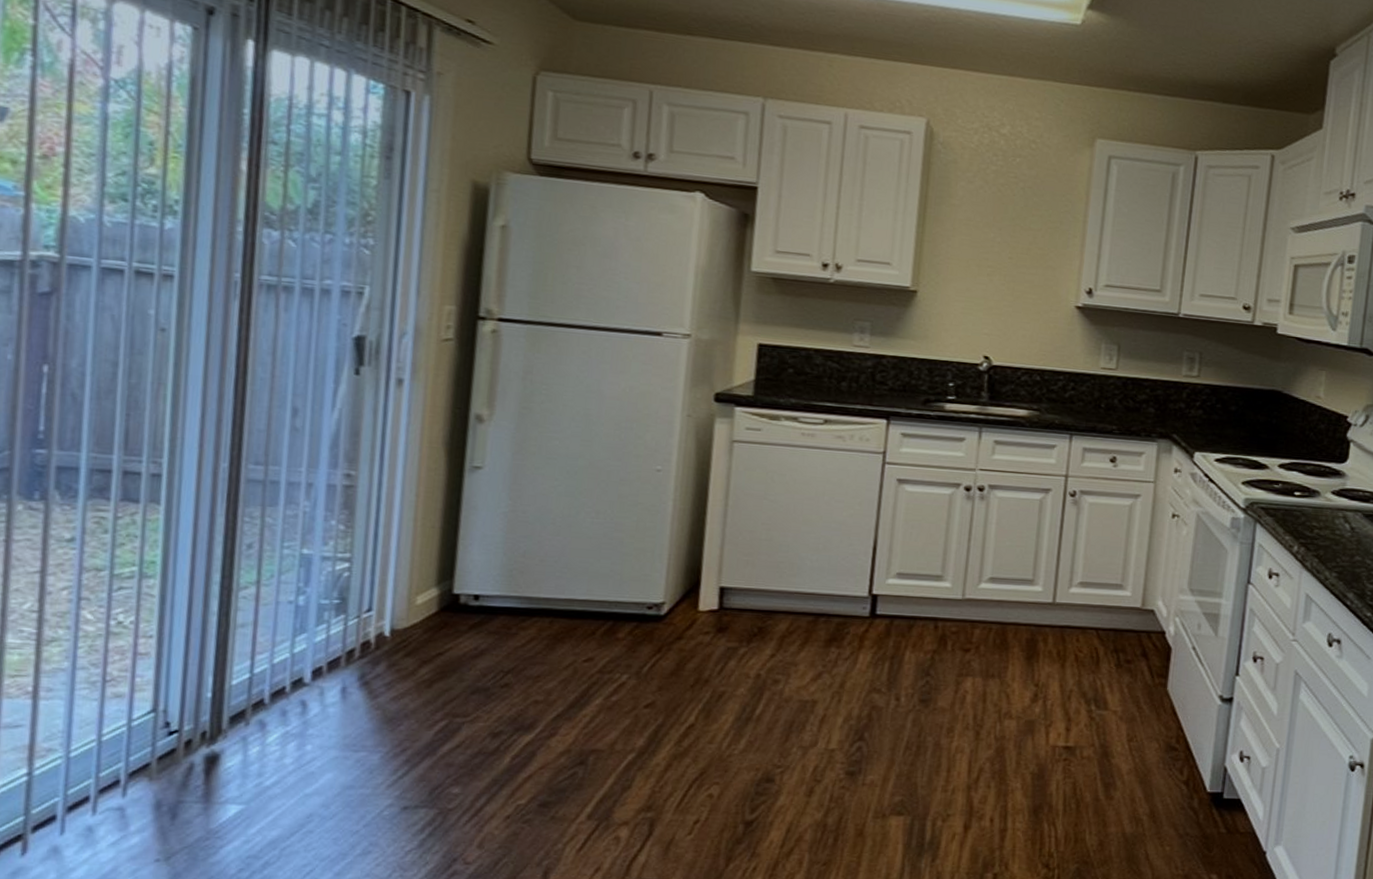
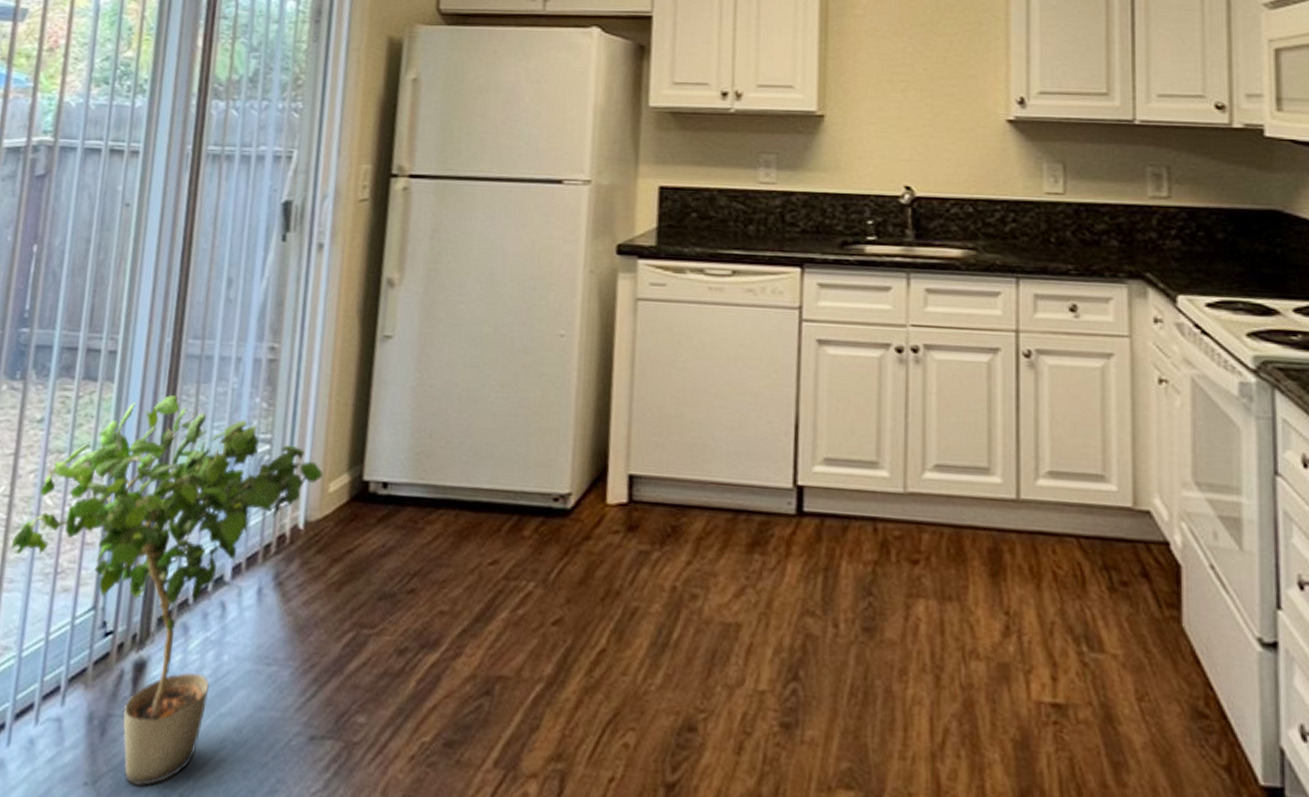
potted plant: none [45,517,410,858] -> present [11,395,324,786]

